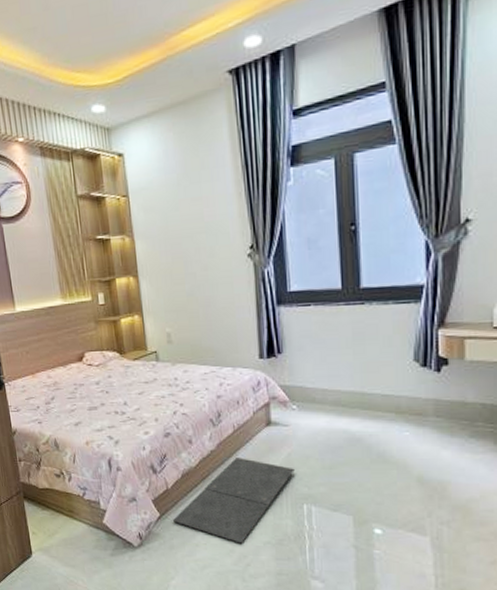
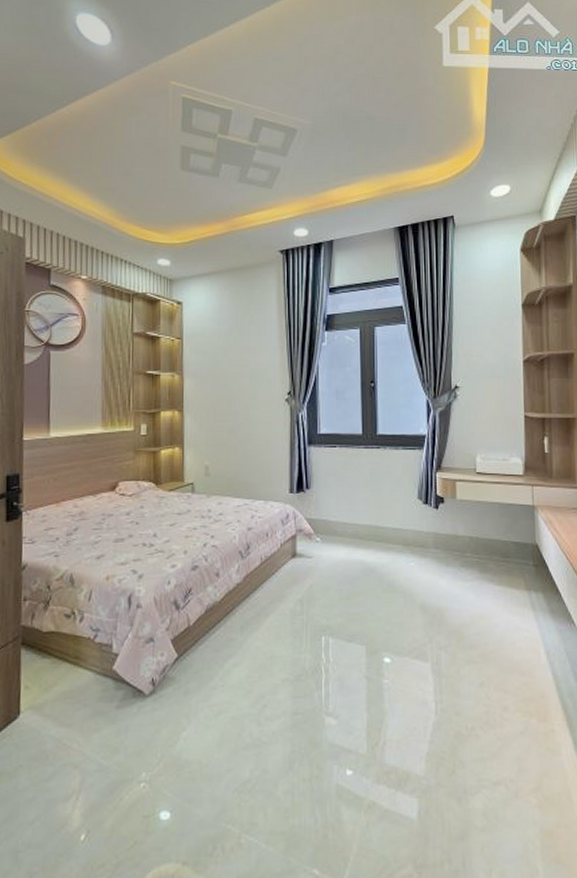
door mat: present [172,458,295,544] -> none [190,590,315,683]

